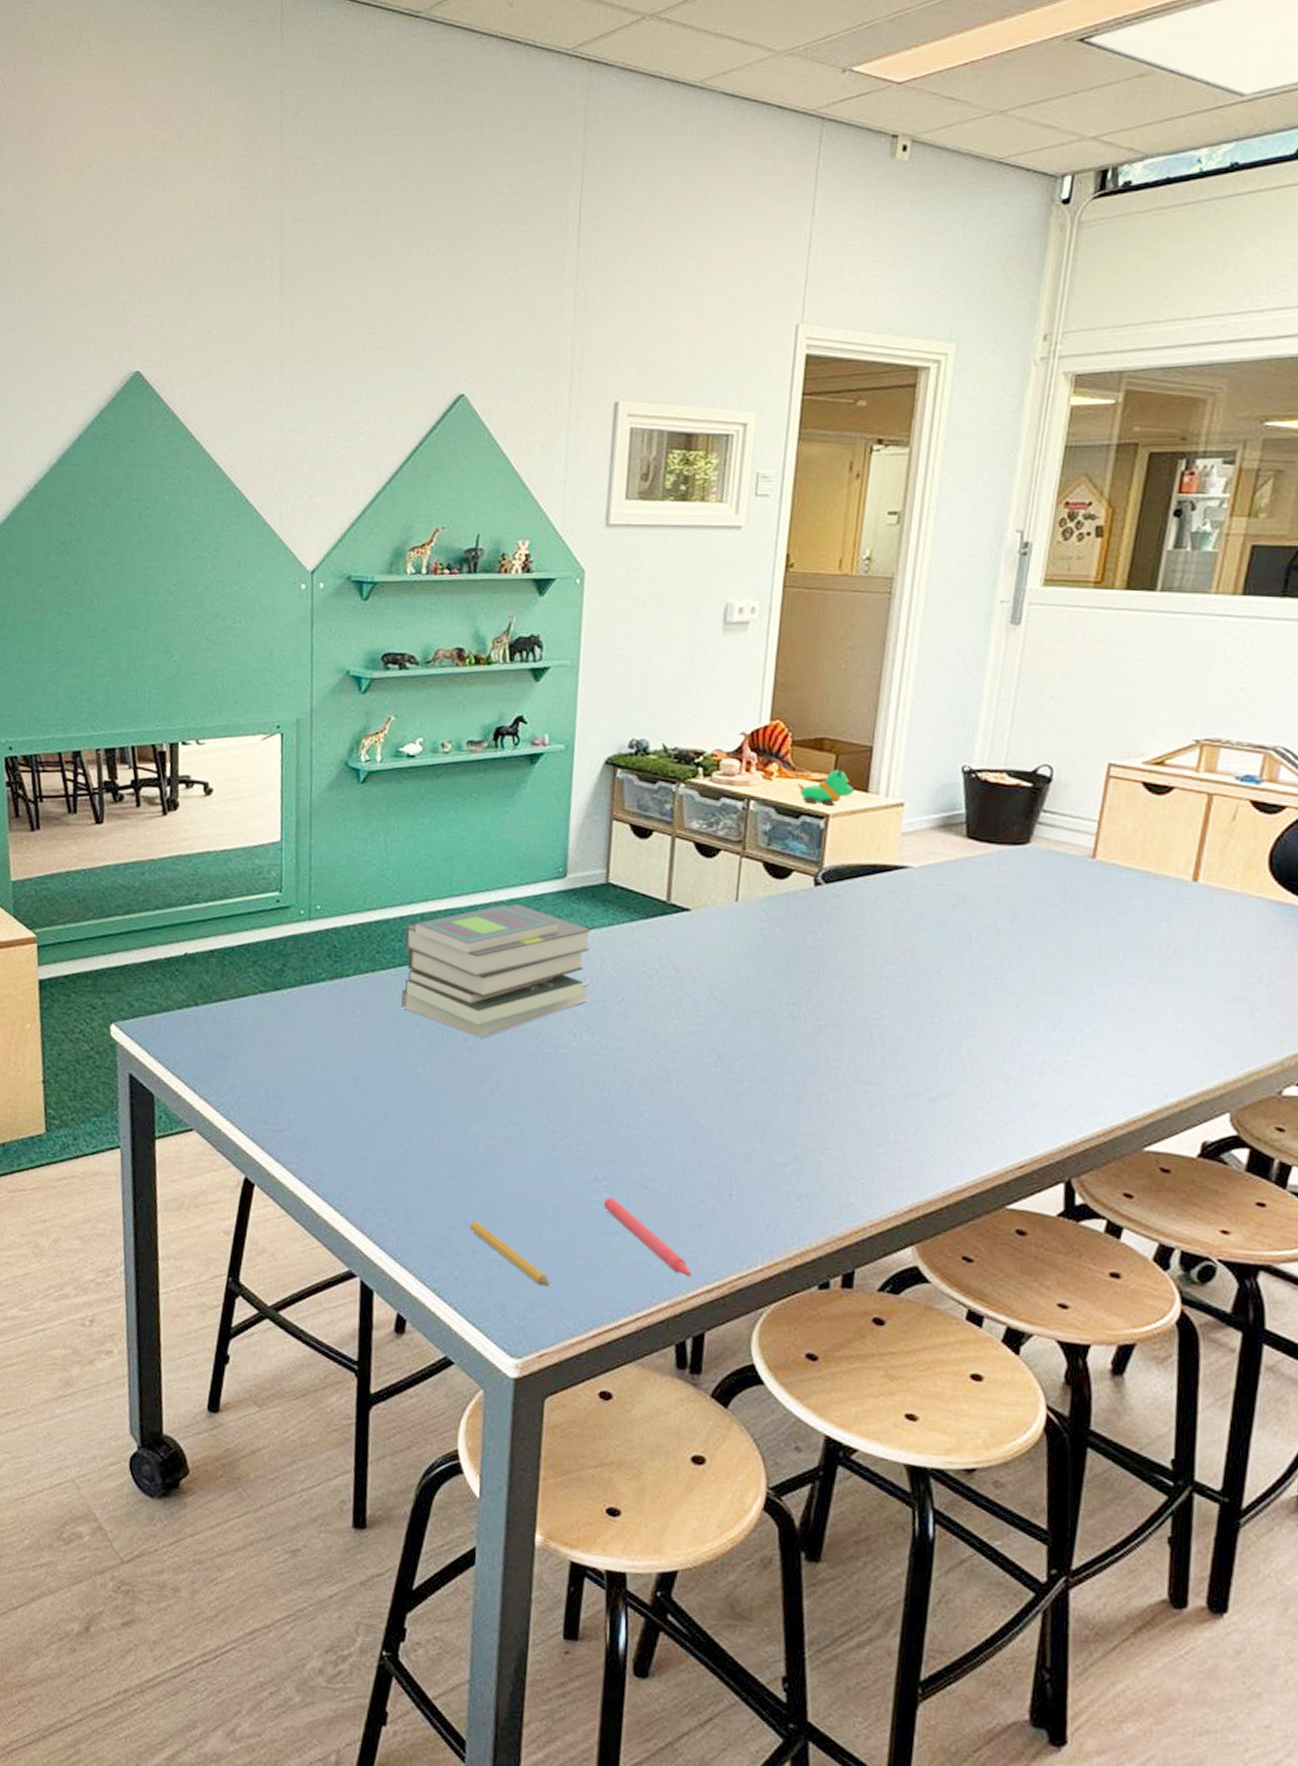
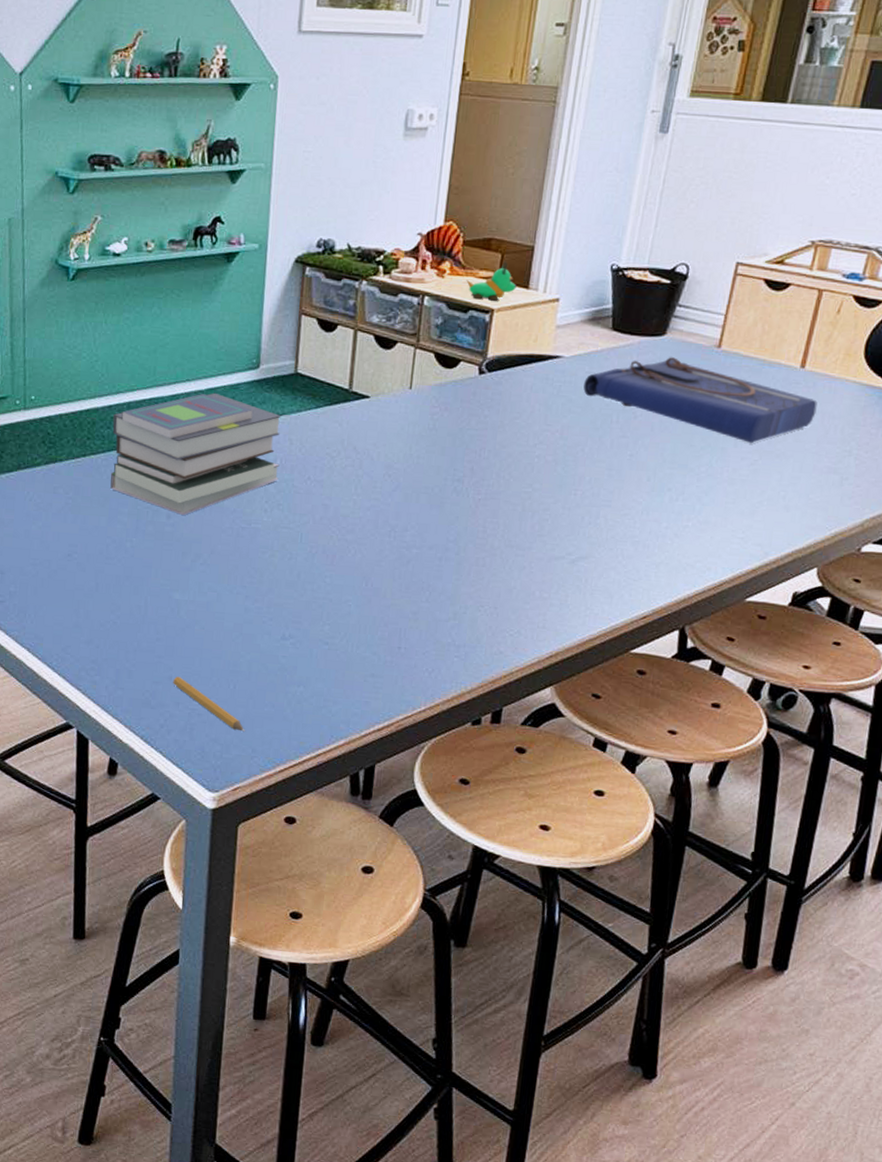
wax crayon: present [603,1197,692,1277] -> none [289,652,365,718]
tote bag: none [936,867,1216,968] -> present [583,356,818,444]

